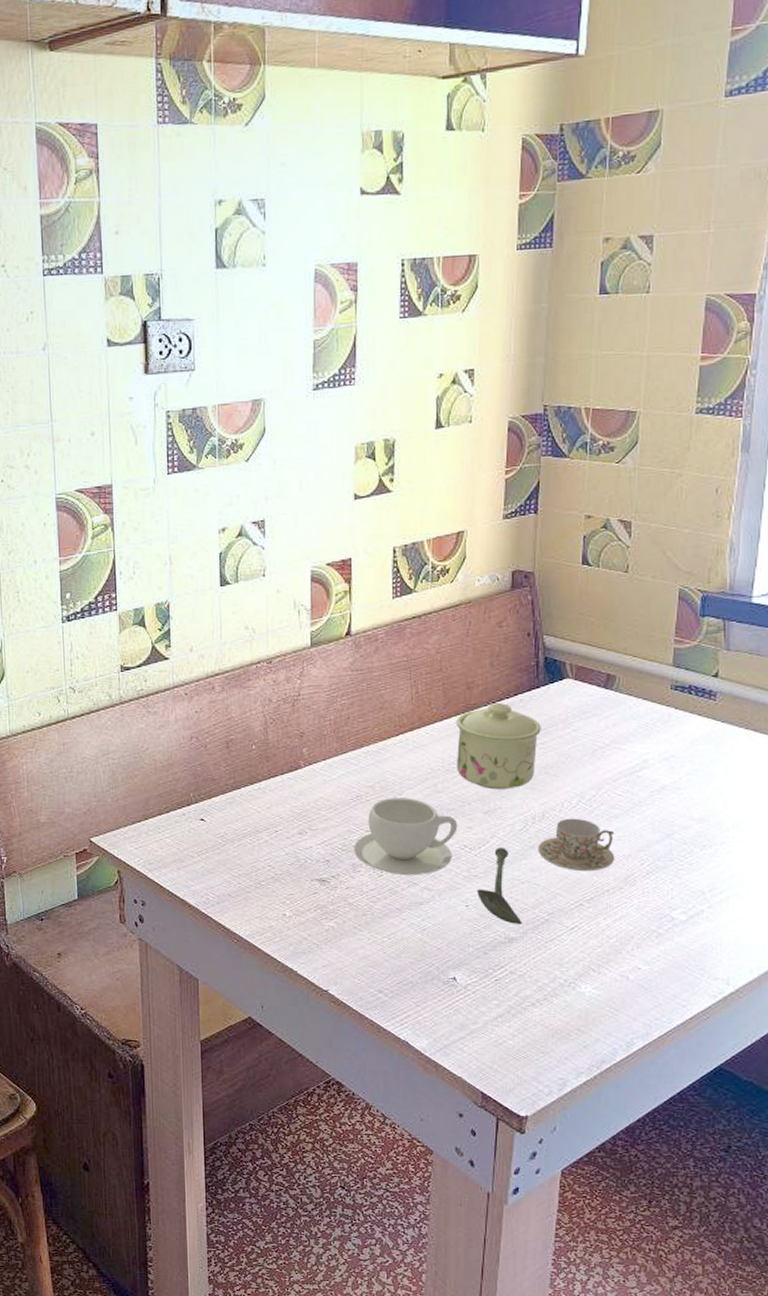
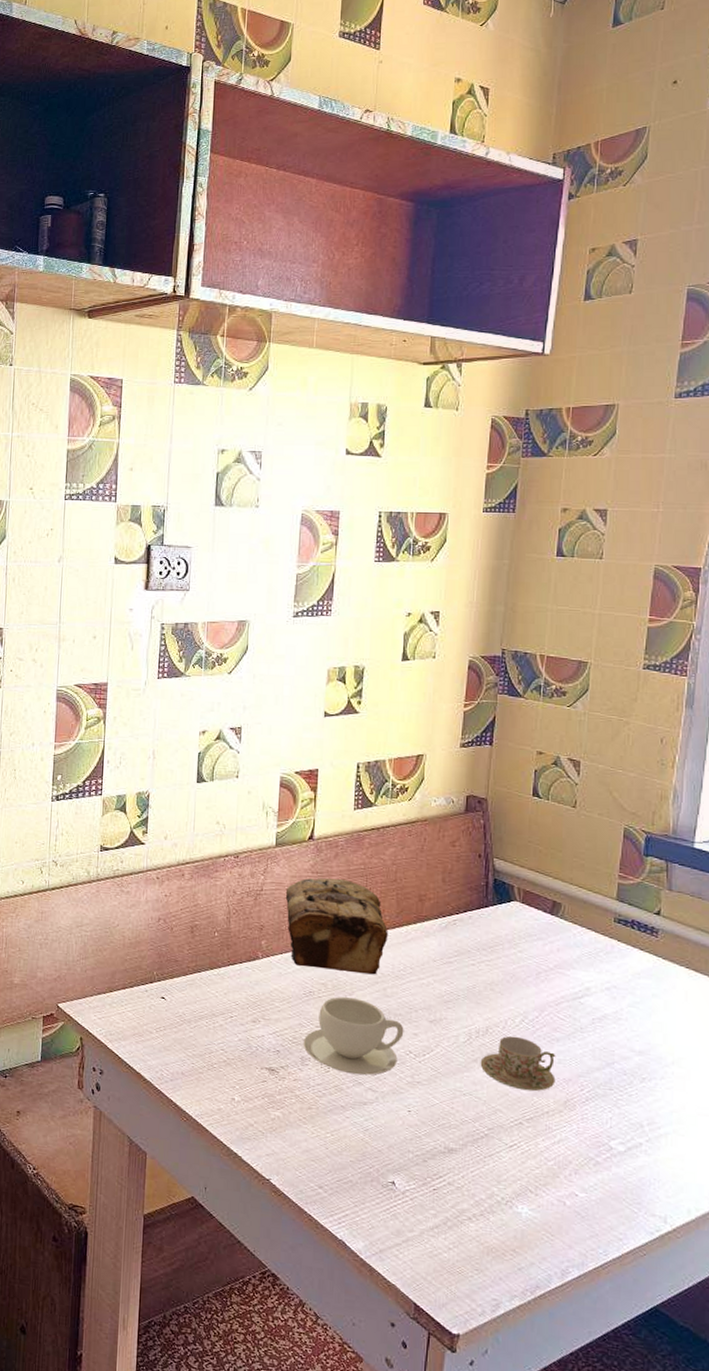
bread loaf: none [324,674,436,772] -> present [285,878,389,975]
sugar bowl: present [456,703,541,790] -> none [406,917,488,1001]
soupspoon: present [477,848,524,924] -> none [420,1057,464,1136]

